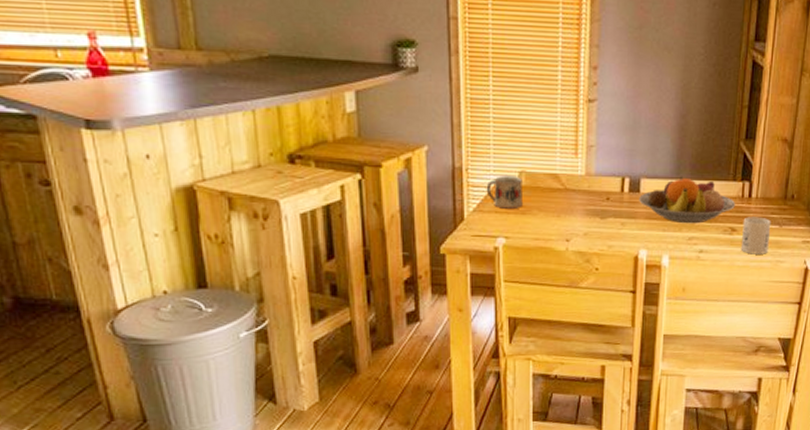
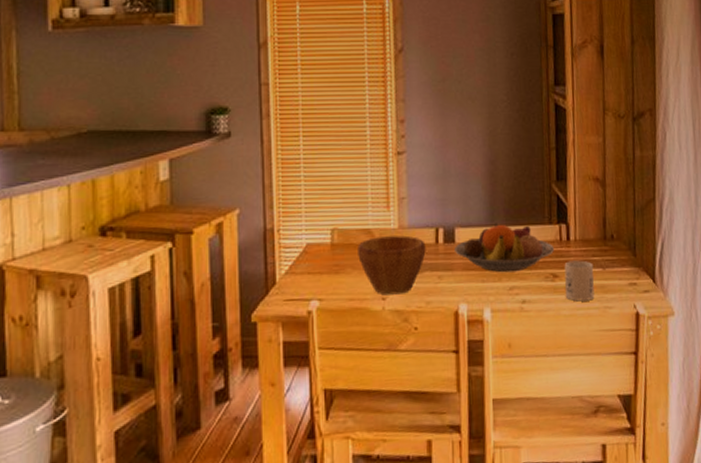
mug: present [486,176,522,209] -> none [298,234,335,269]
bowl: none [544,182,611,237] -> present [358,235,426,295]

